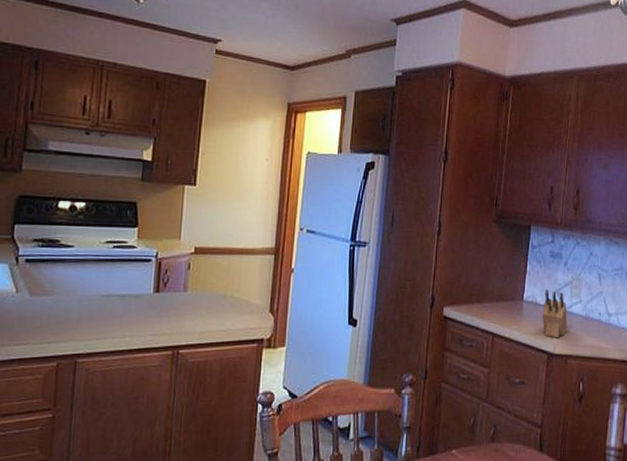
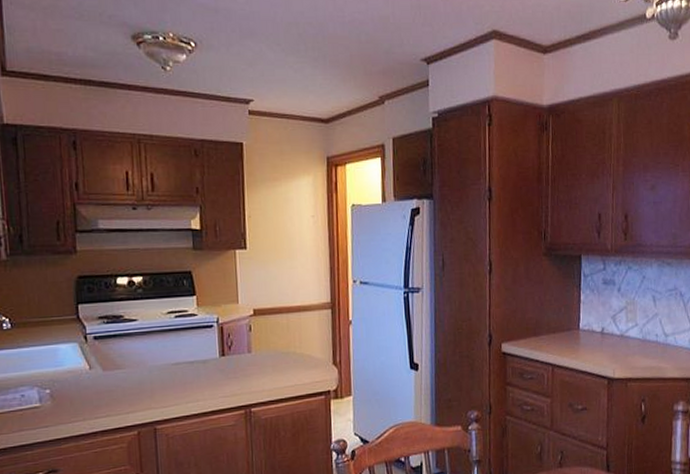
knife block: present [542,290,567,338] -> none [599,317,625,363]

